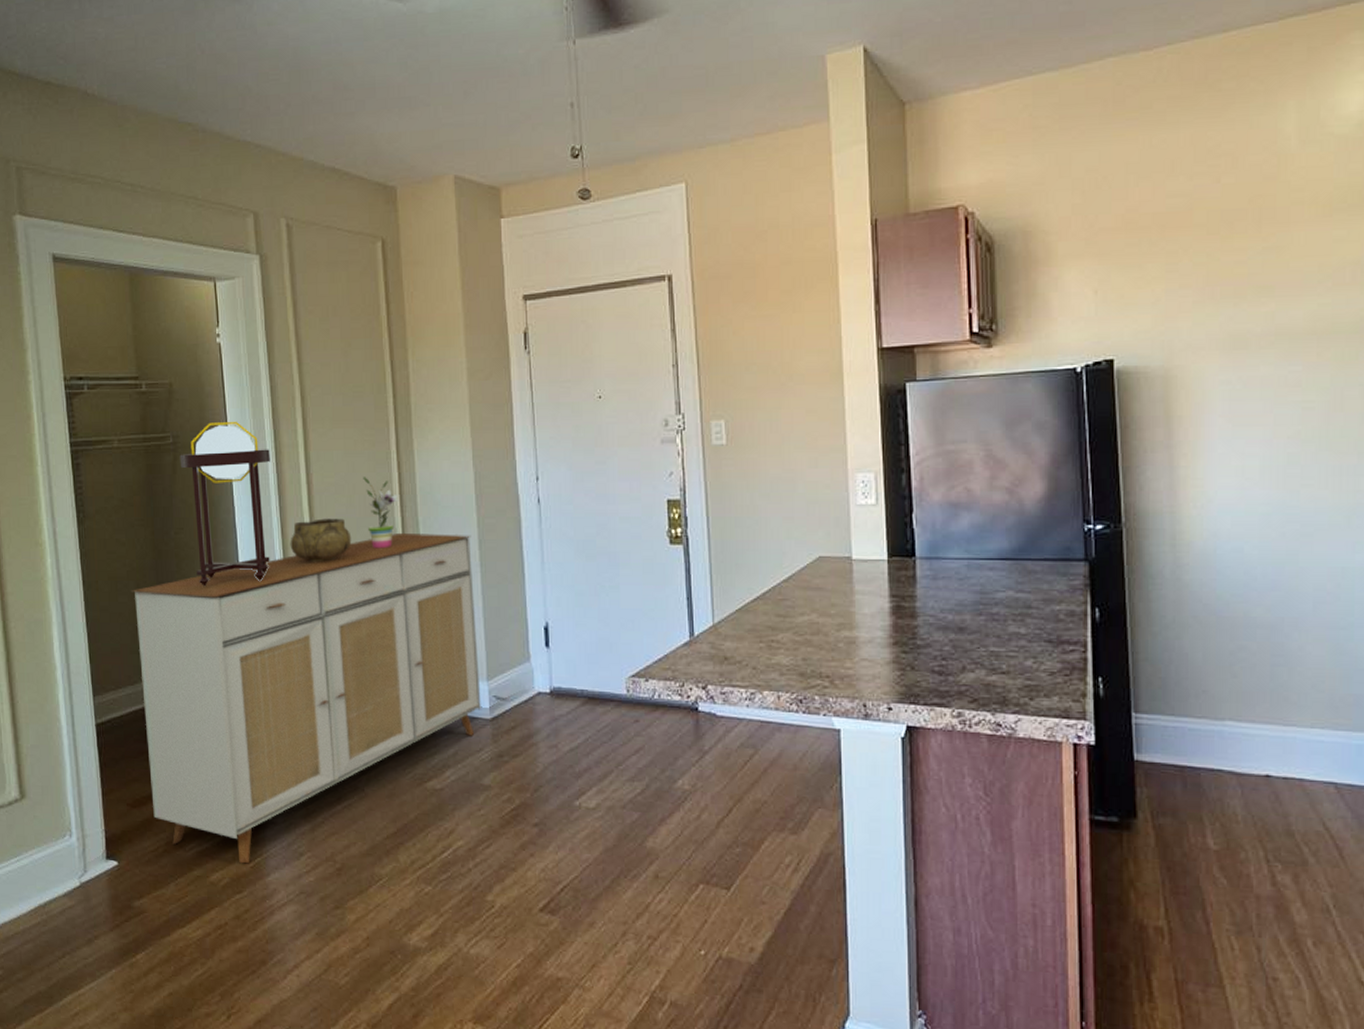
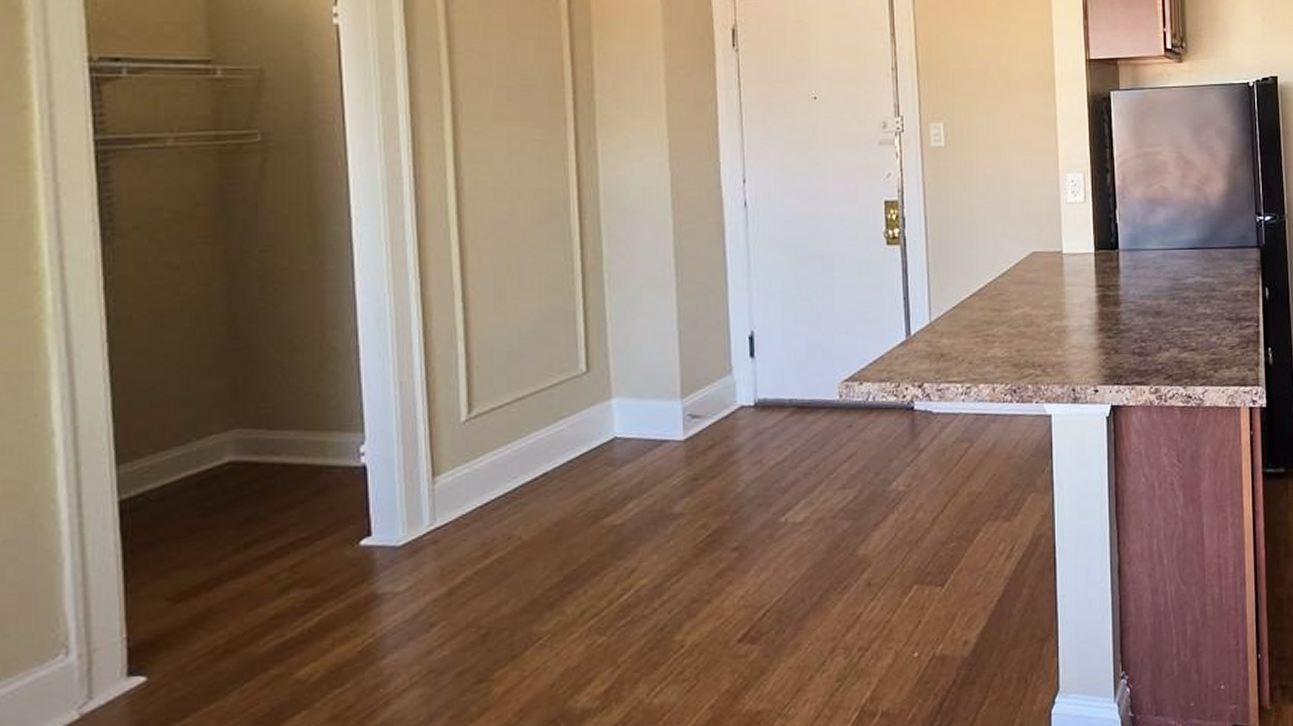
sideboard: present [131,532,481,864] -> none [186,241,673,650]
table lamp: present [180,422,270,587] -> none [271,117,405,315]
decorative bowl: present [290,518,352,562] -> none [429,228,514,279]
potted plant: present [363,477,399,549] -> none [531,181,577,261]

